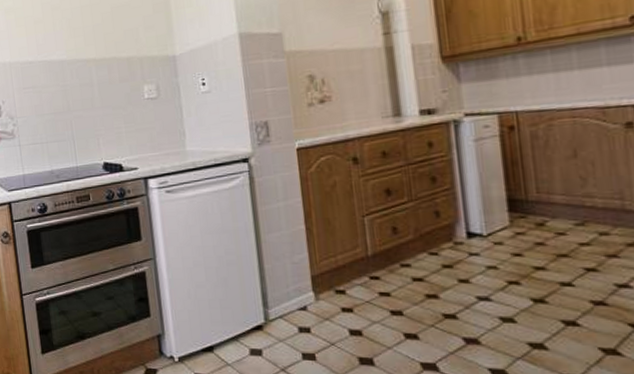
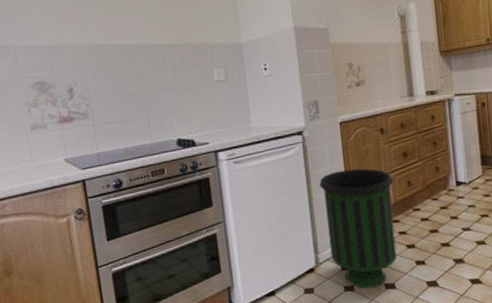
trash can: none [269,206,377,360] -> present [319,168,397,289]

